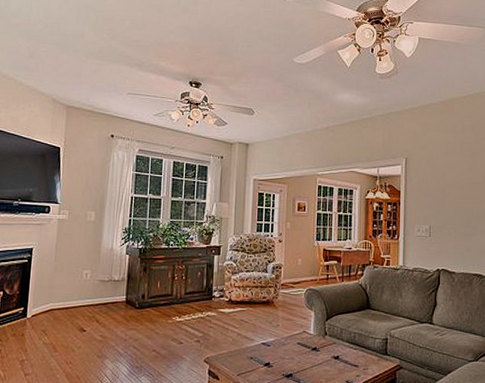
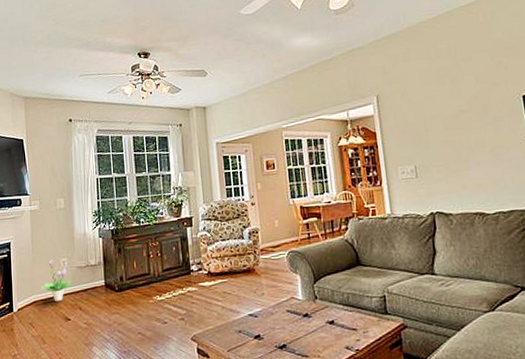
potted plant: none [58,270,95,312] -> present [40,260,74,301]

